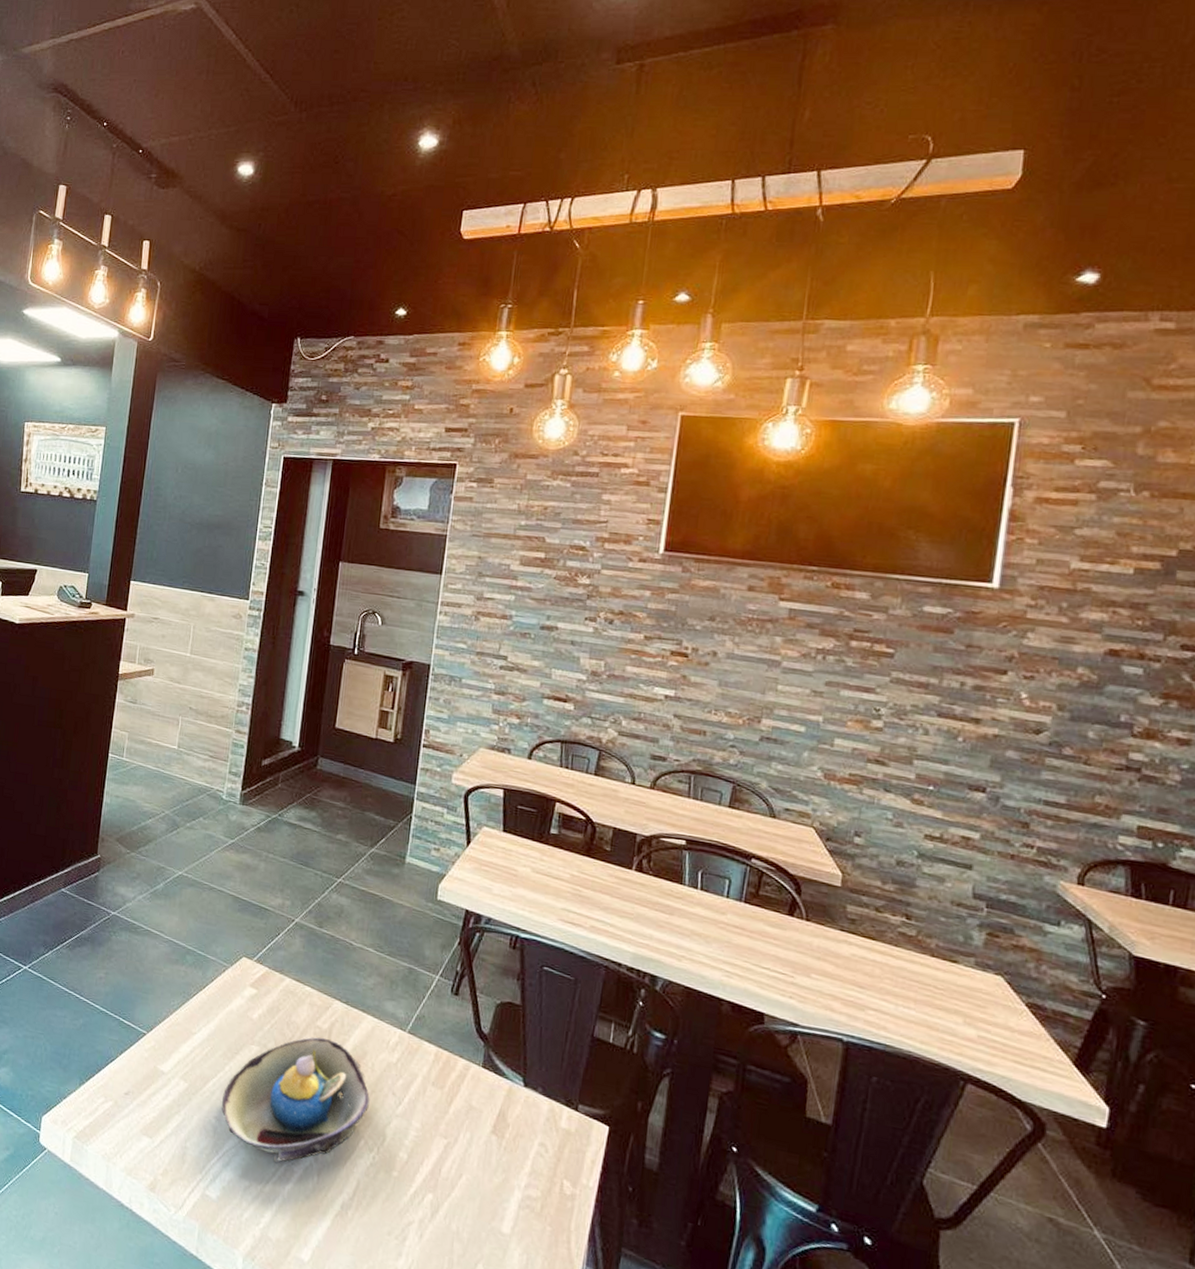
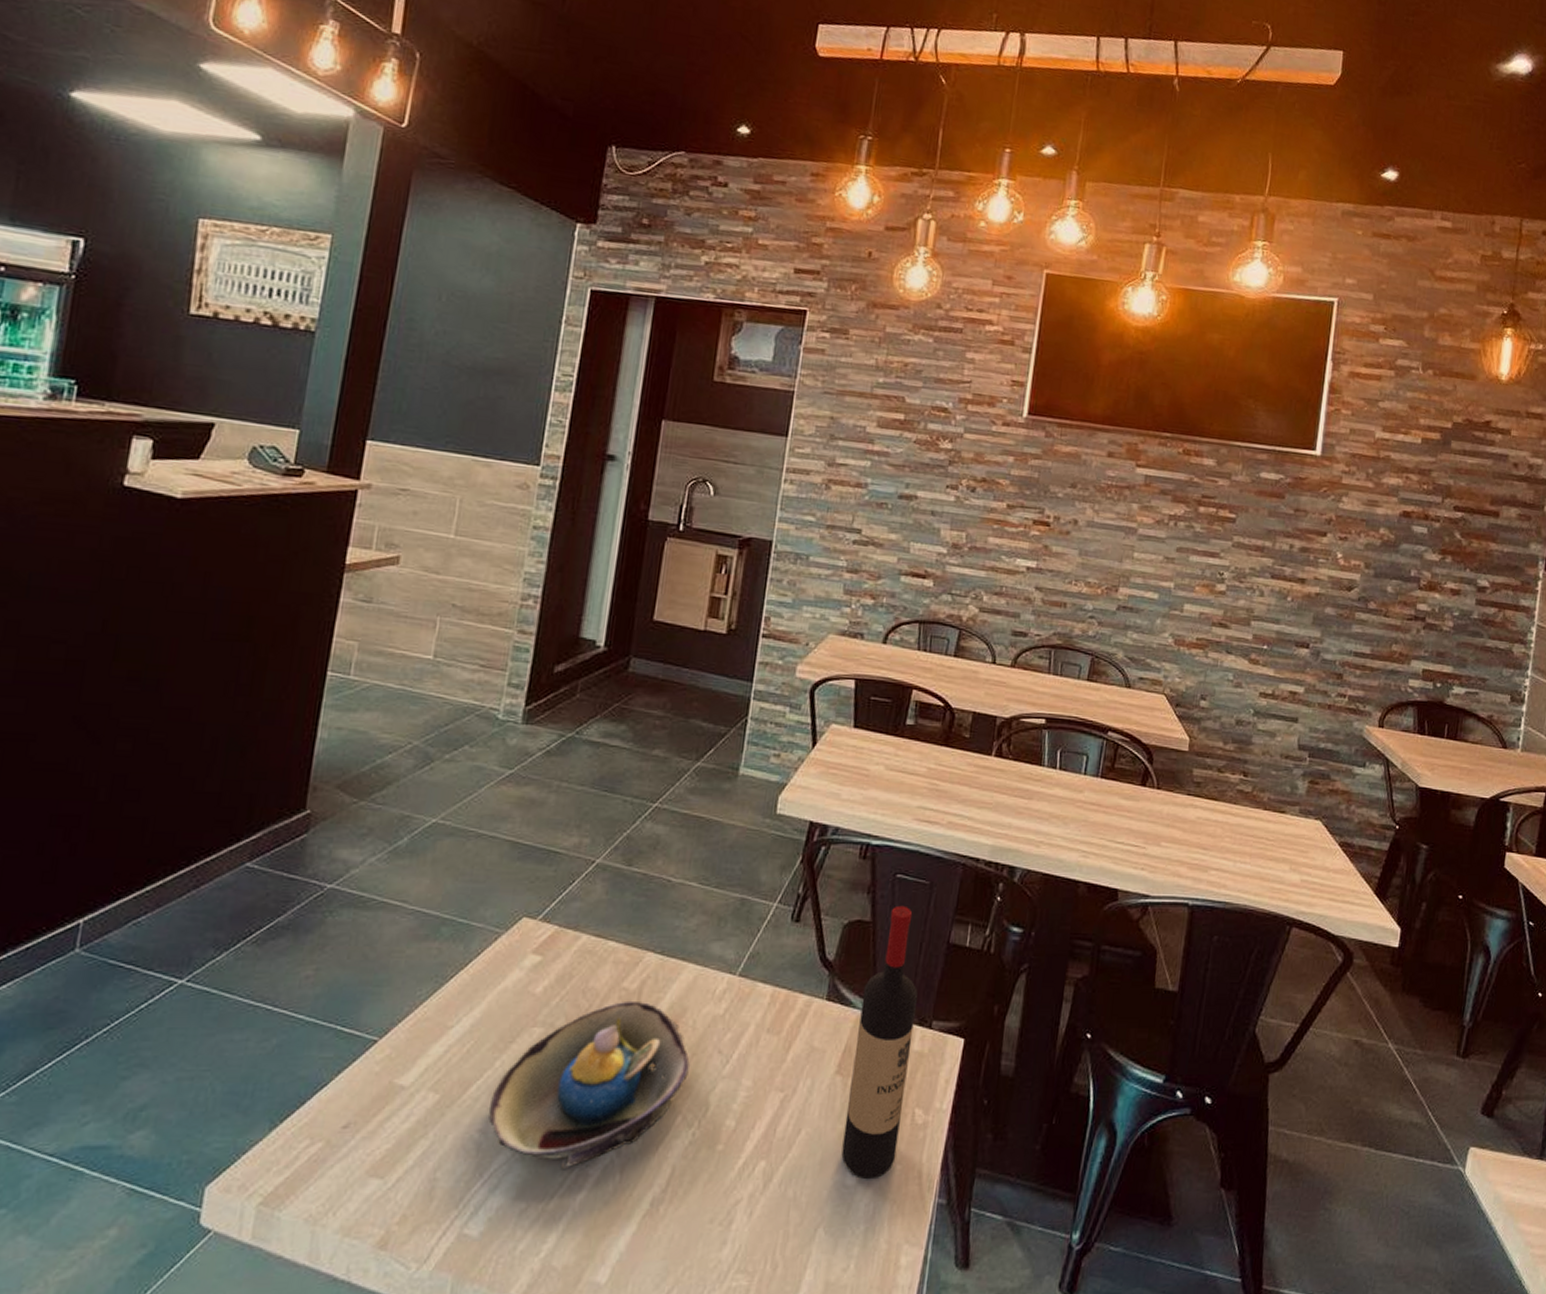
wine bottle: none [497,994,565,1234] -> present [841,905,918,1180]

